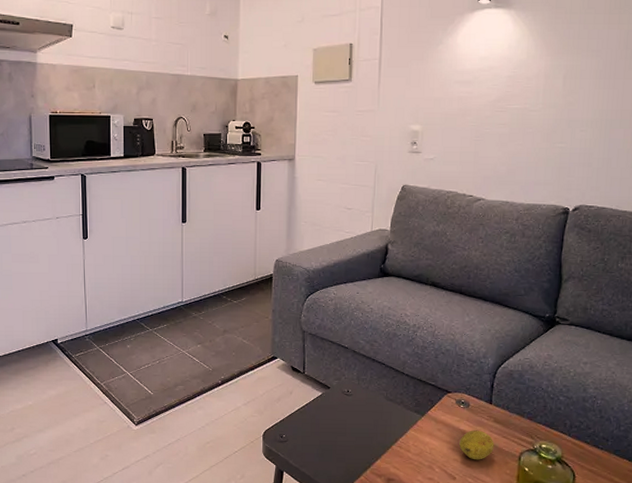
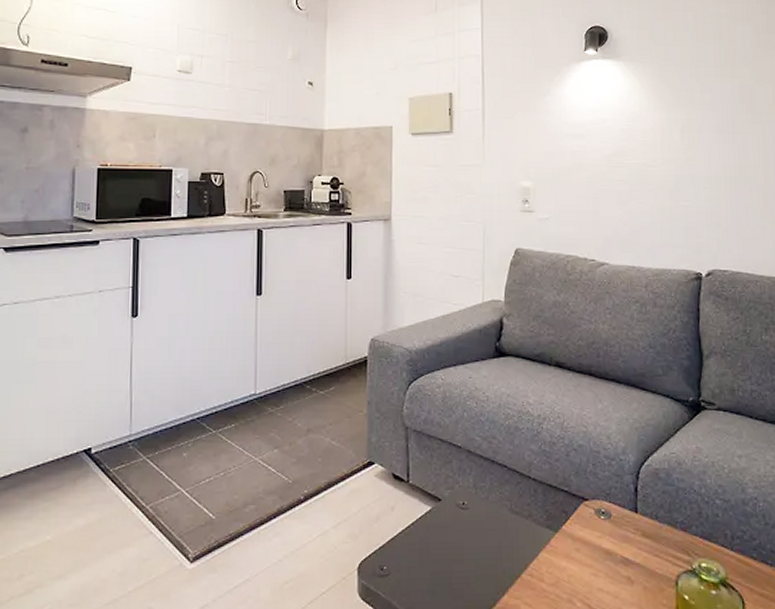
fruit: present [459,430,494,460] -> none [603,548,645,588]

